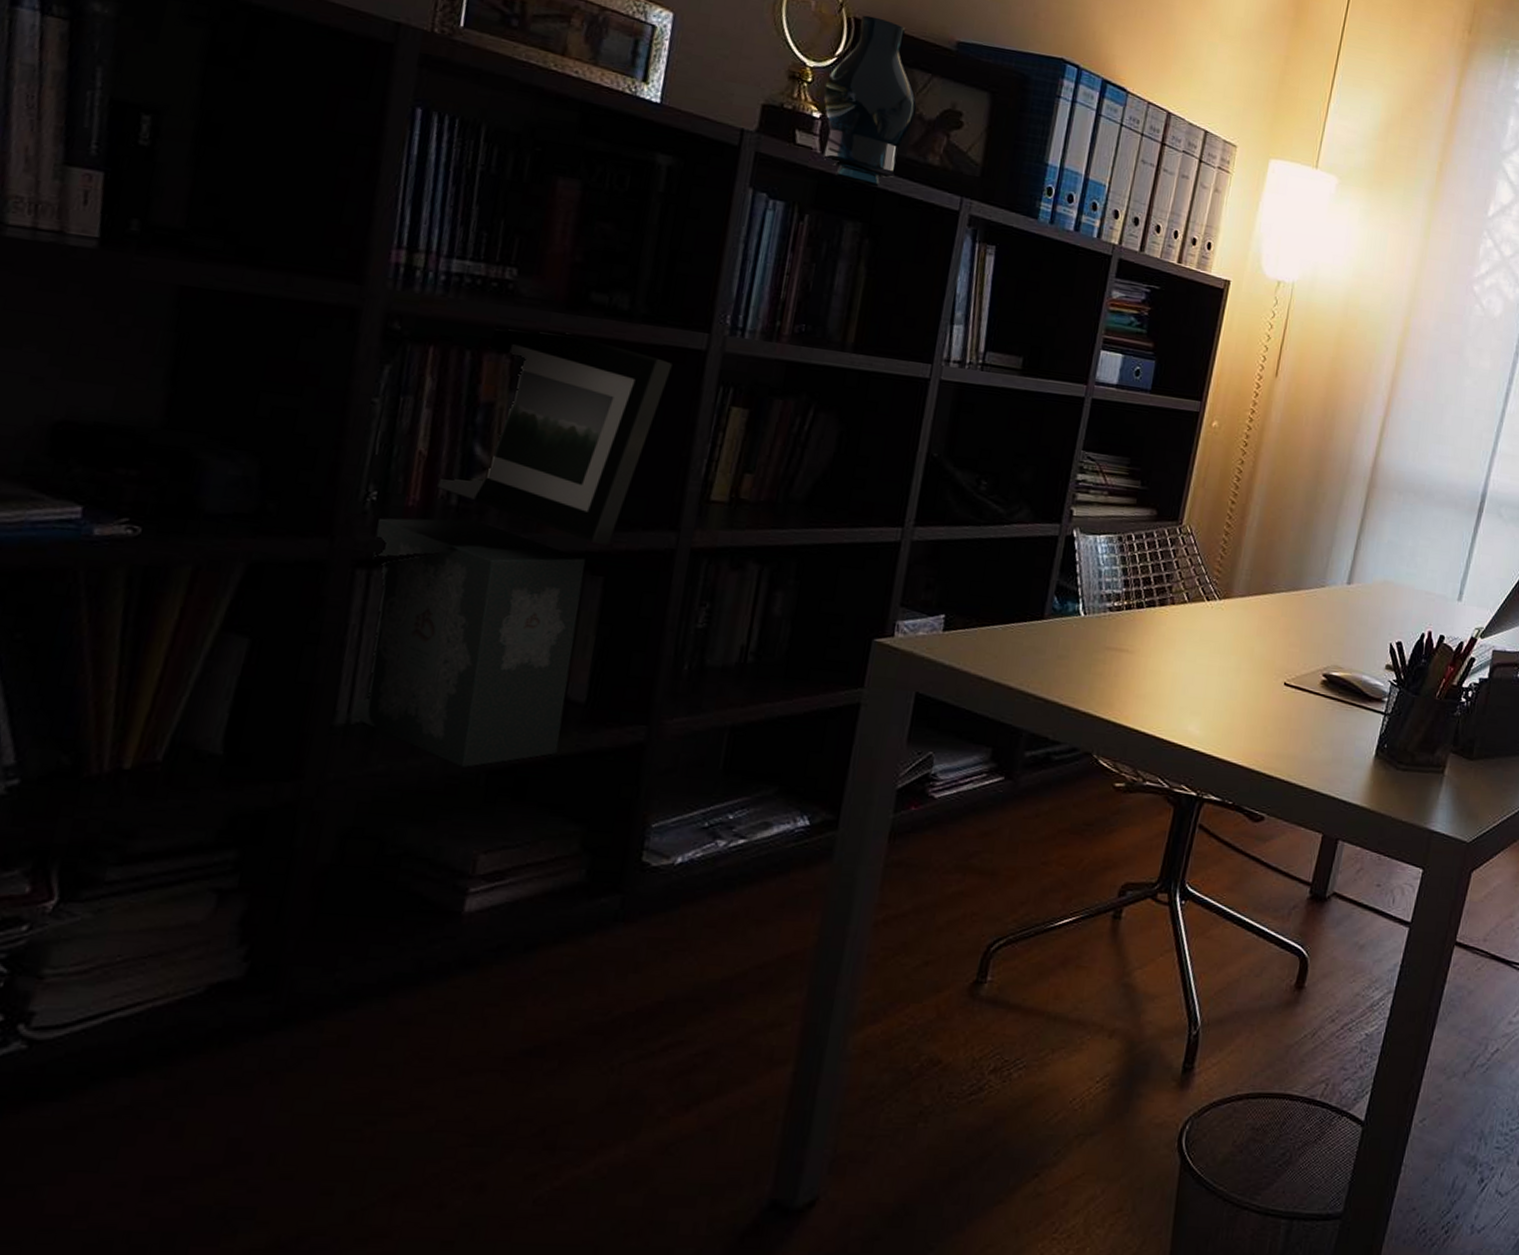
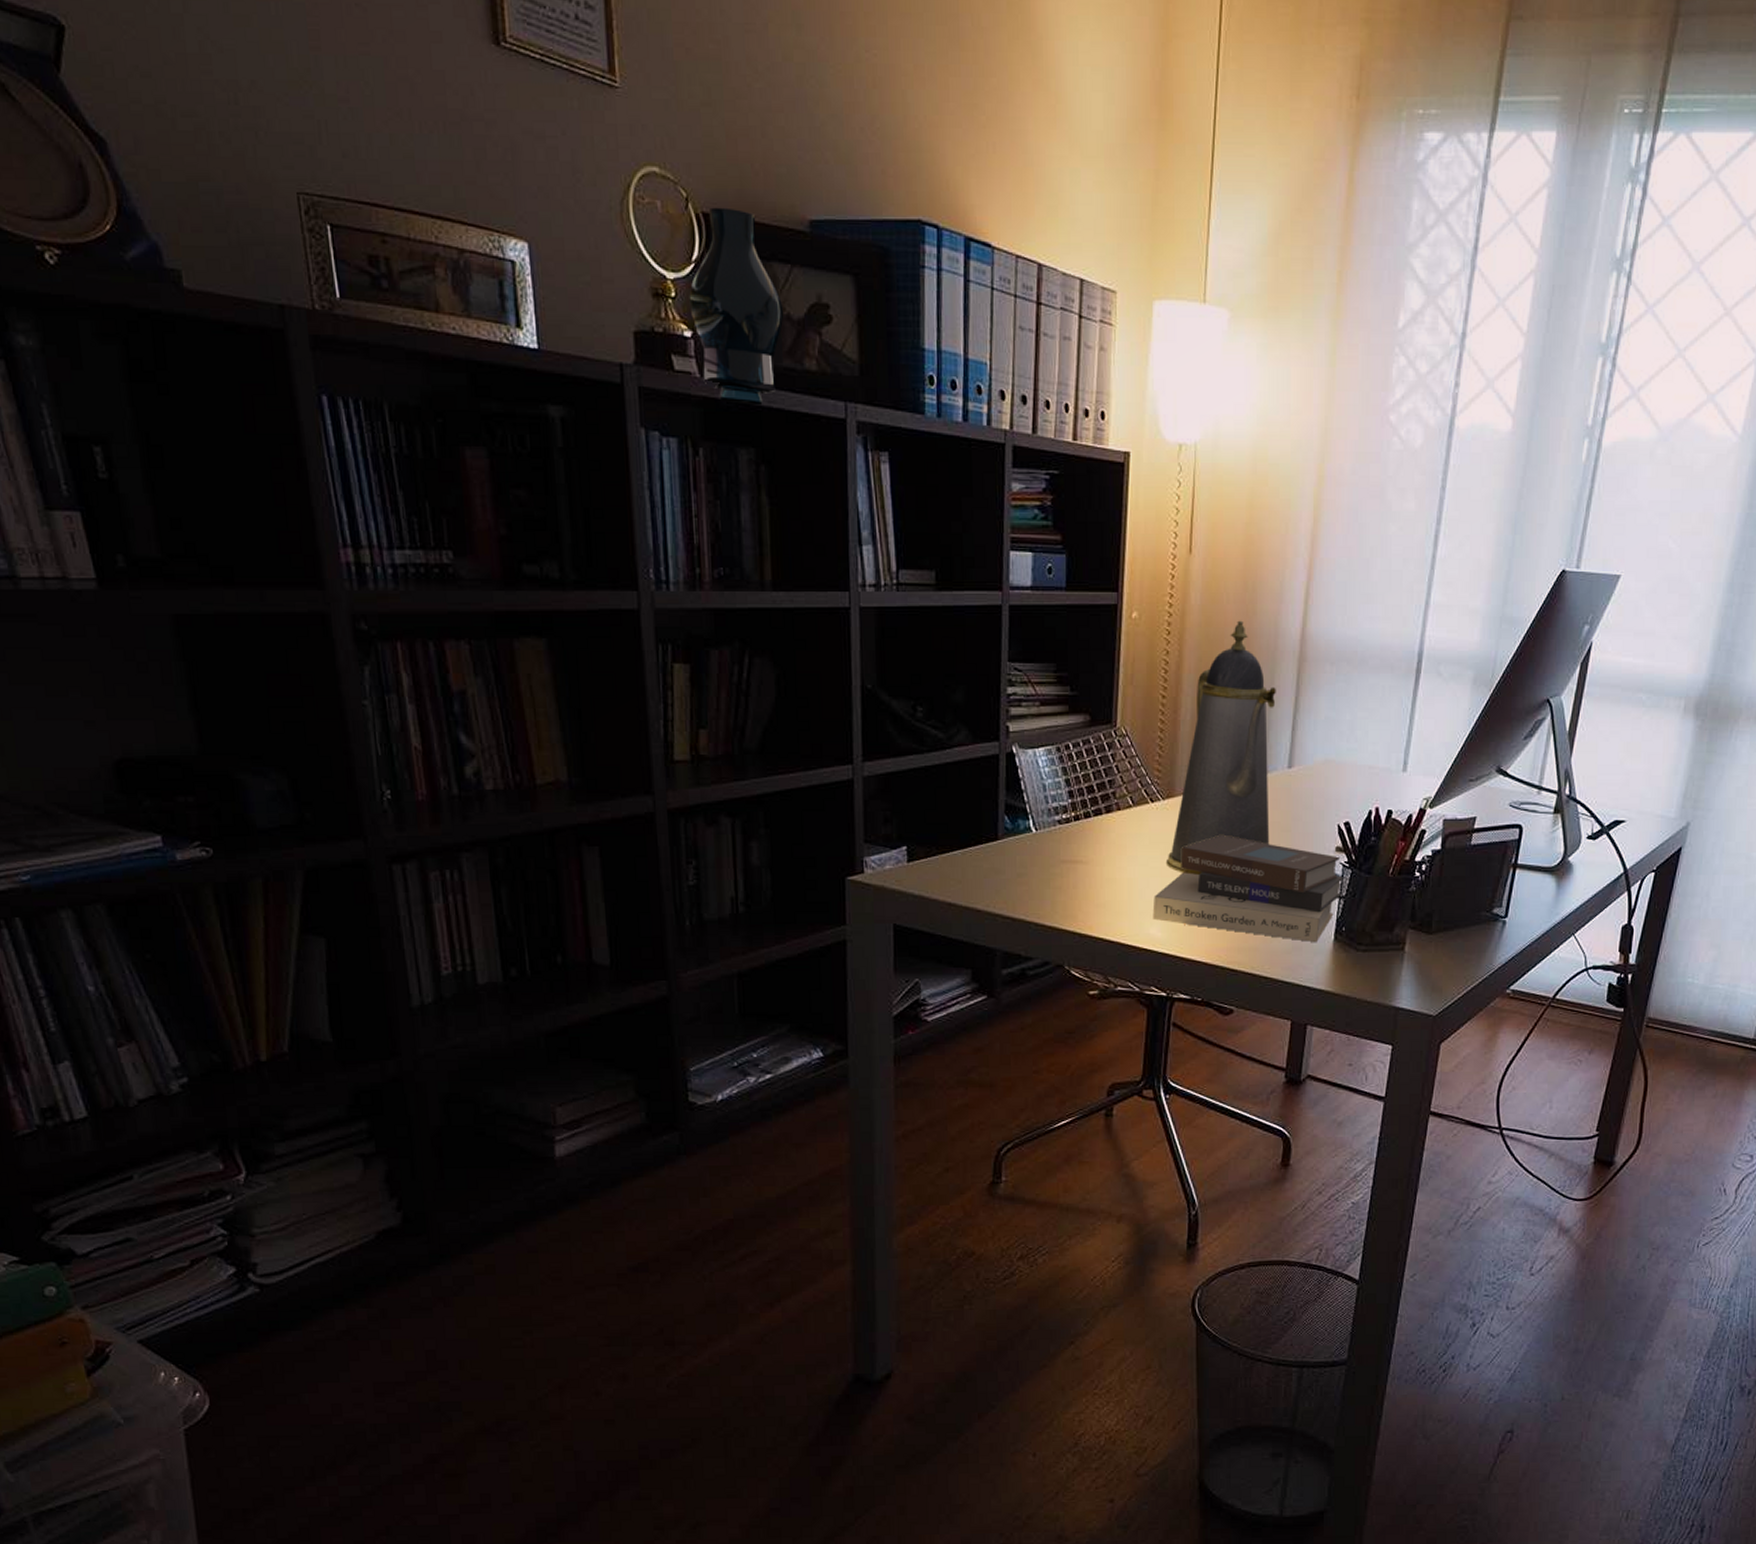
decorative box: present [352,518,586,767] -> none [398,805,597,1033]
picture frame: present [437,329,673,546] -> none [438,610,612,816]
books: none [1192,640,1391,757] -> present [1152,835,1343,943]
coffee pot: none [1213,442,1344,678] -> present [1165,620,1276,876]

